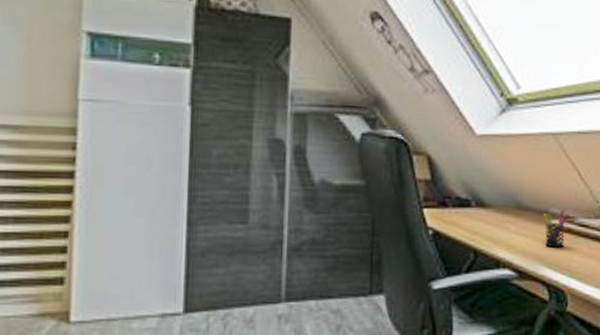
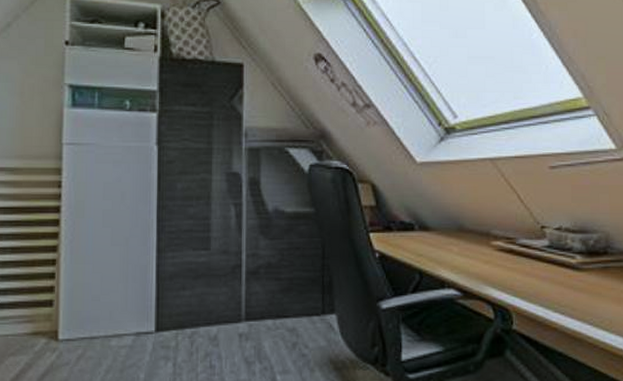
pen holder: present [544,209,570,248] -> none [486,231,511,268]

